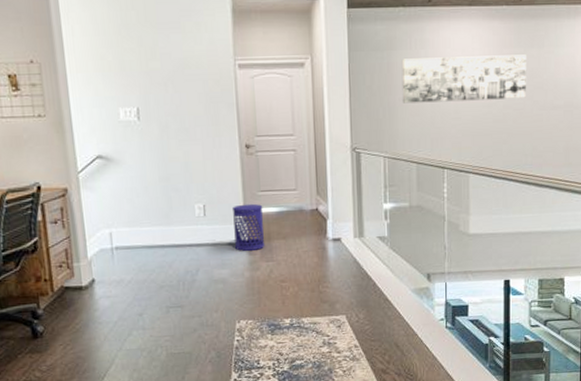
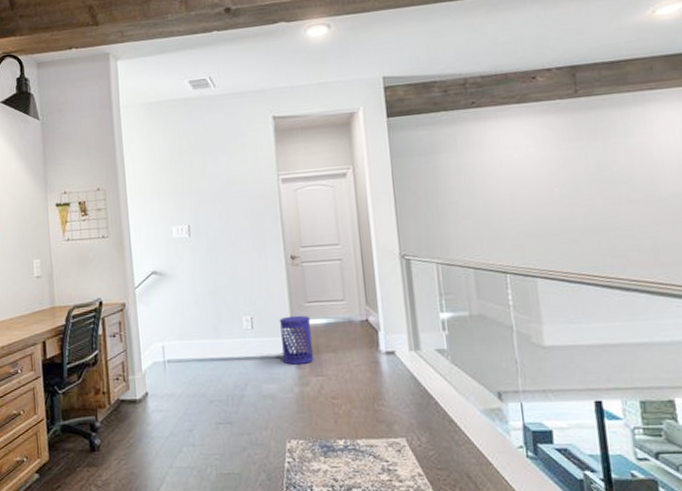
wall art: present [401,54,526,104] -> none [448,147,595,207]

